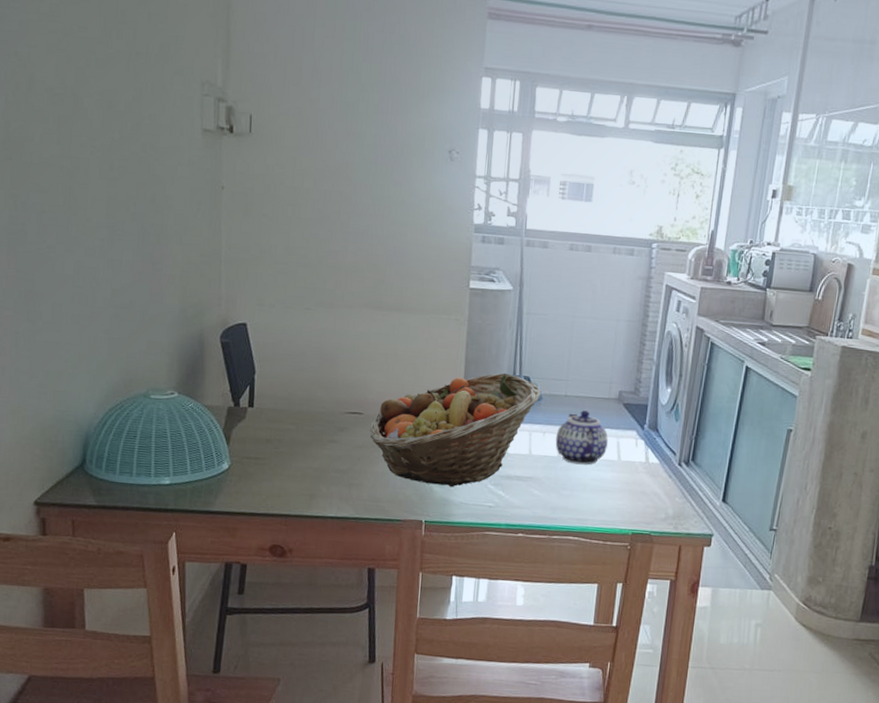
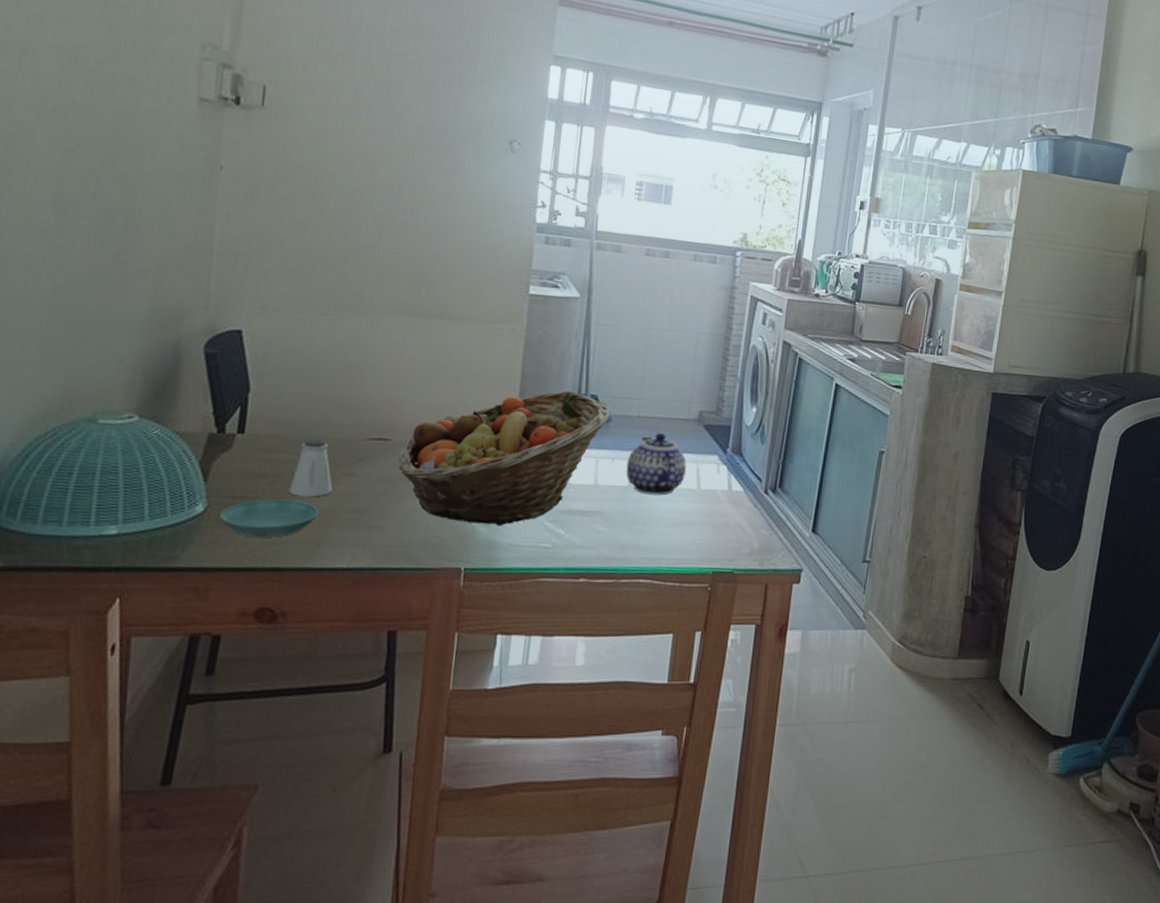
saucer: none [240,460,312,491] -> present [220,499,320,538]
saltshaker: none [288,411,321,459] -> present [288,438,333,497]

